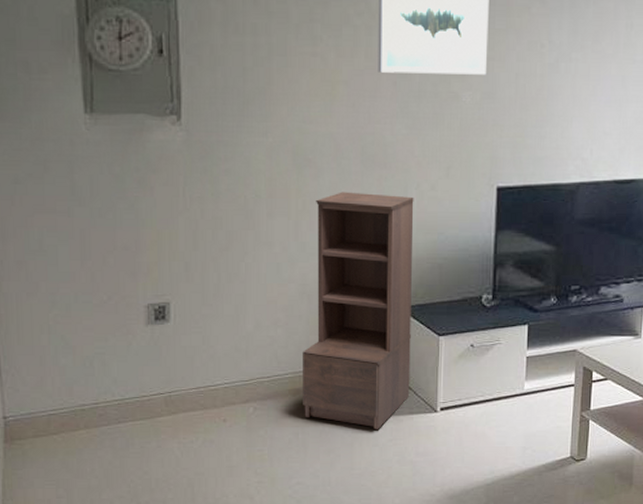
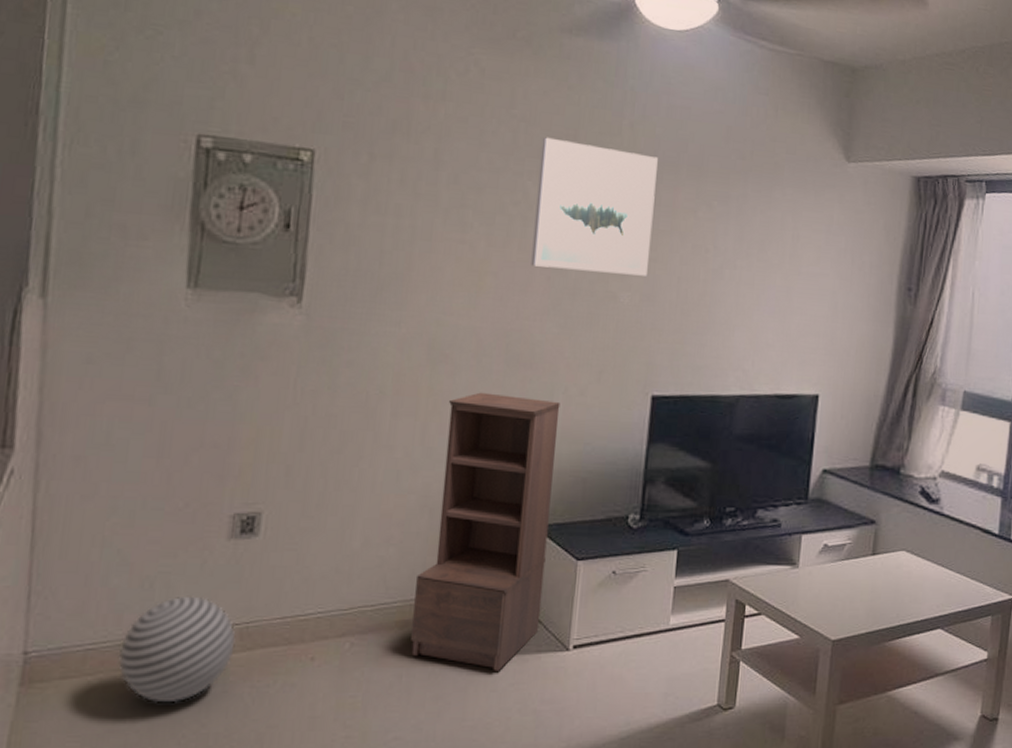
decorative ball: none [73,371,162,456] -> present [117,595,236,703]

